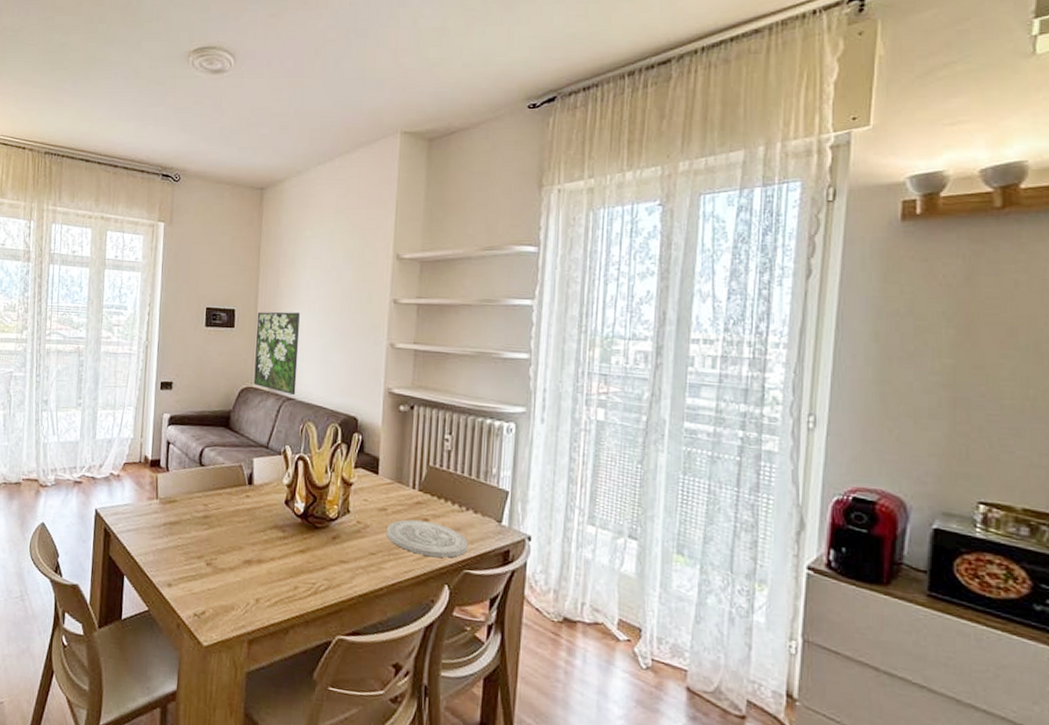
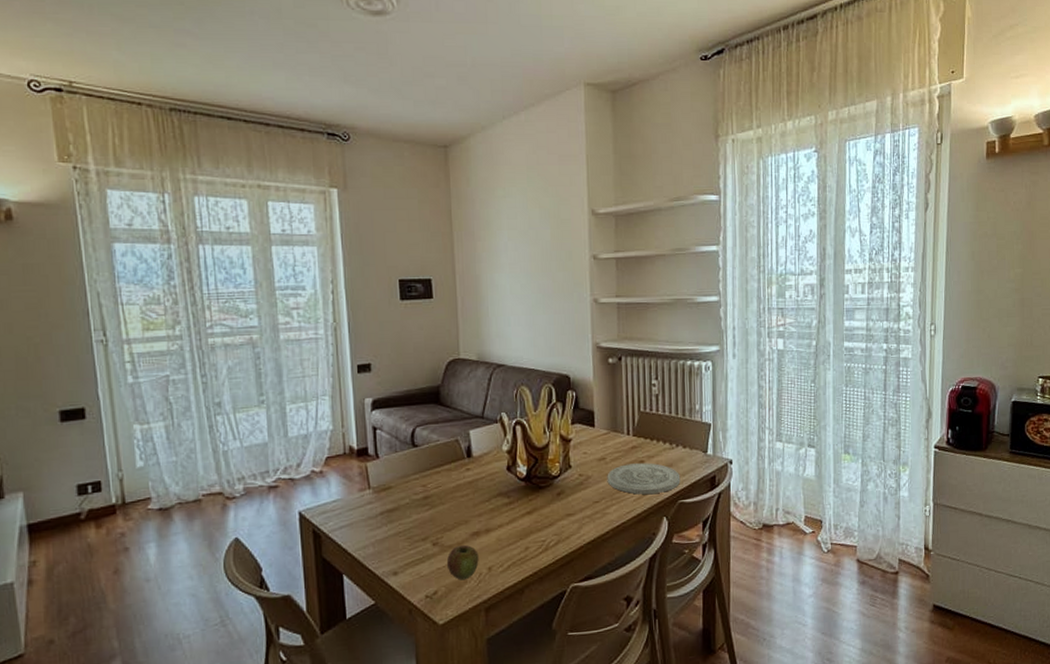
apple: none [217,570,248,607] -> present [446,544,479,581]
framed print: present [253,311,300,395] -> none [456,276,506,361]

